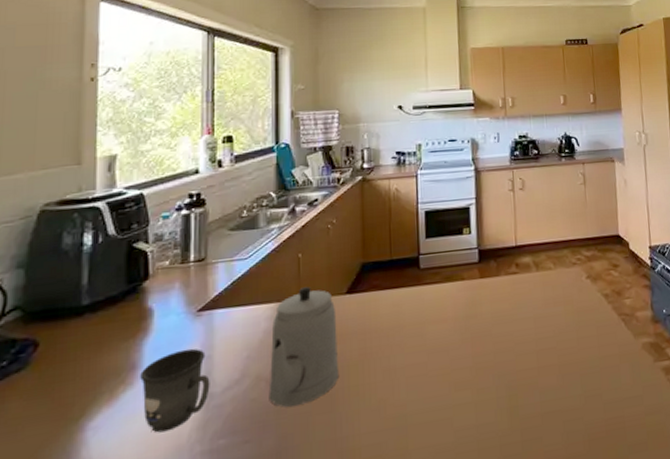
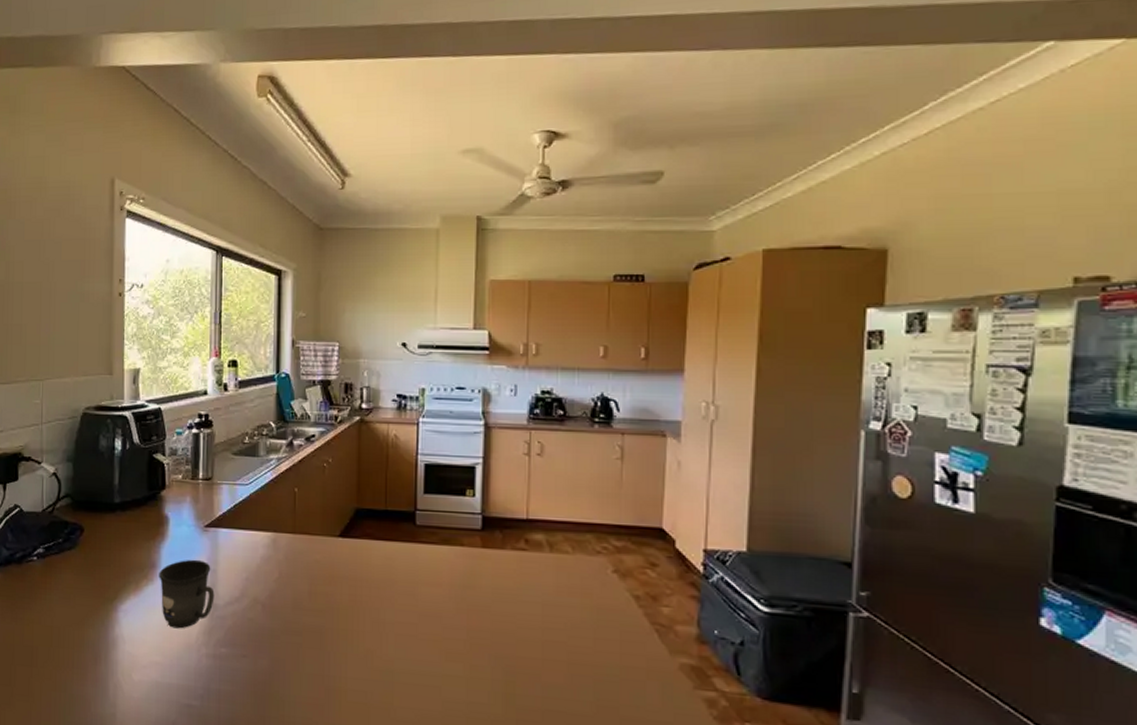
teapot: present [268,287,340,407] -> none [264,522,330,635]

